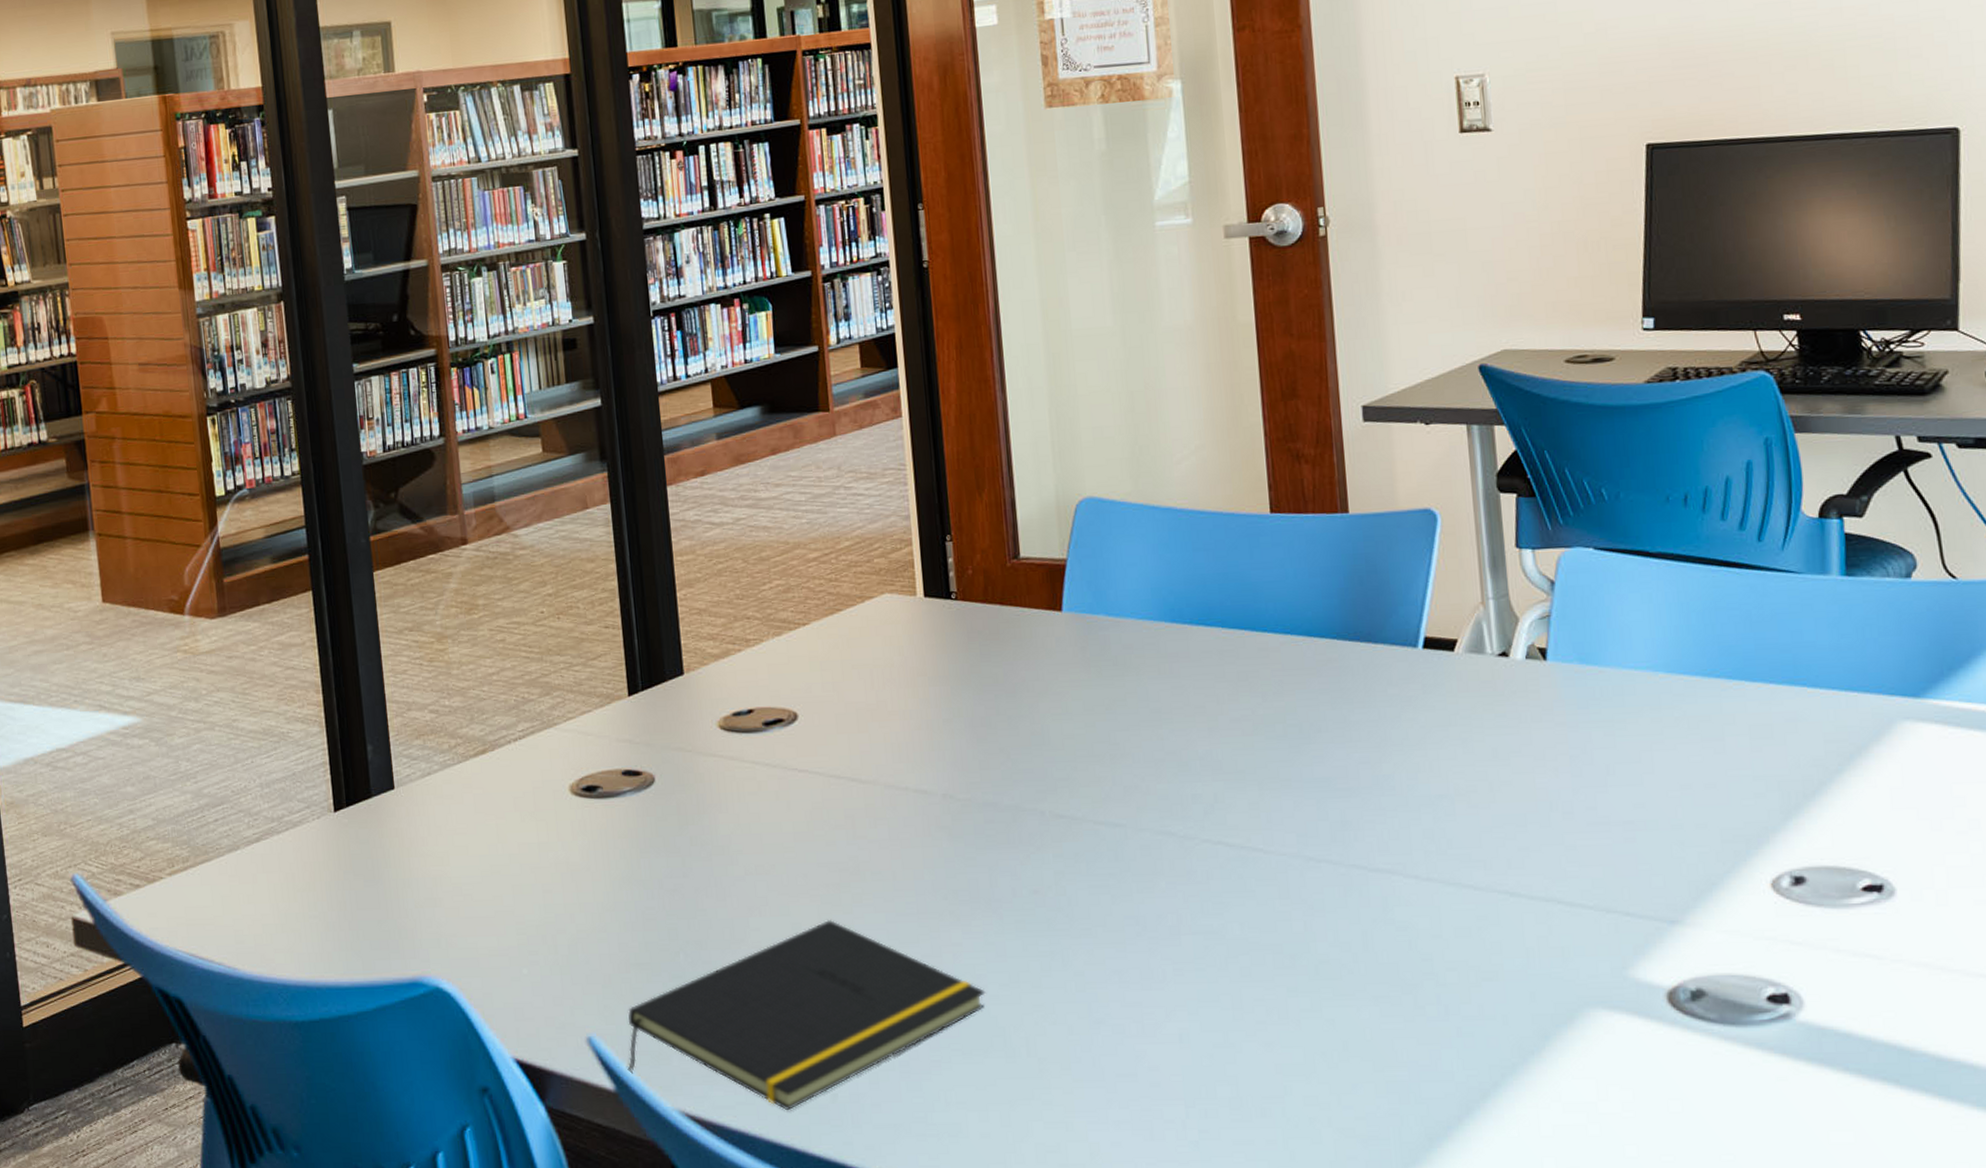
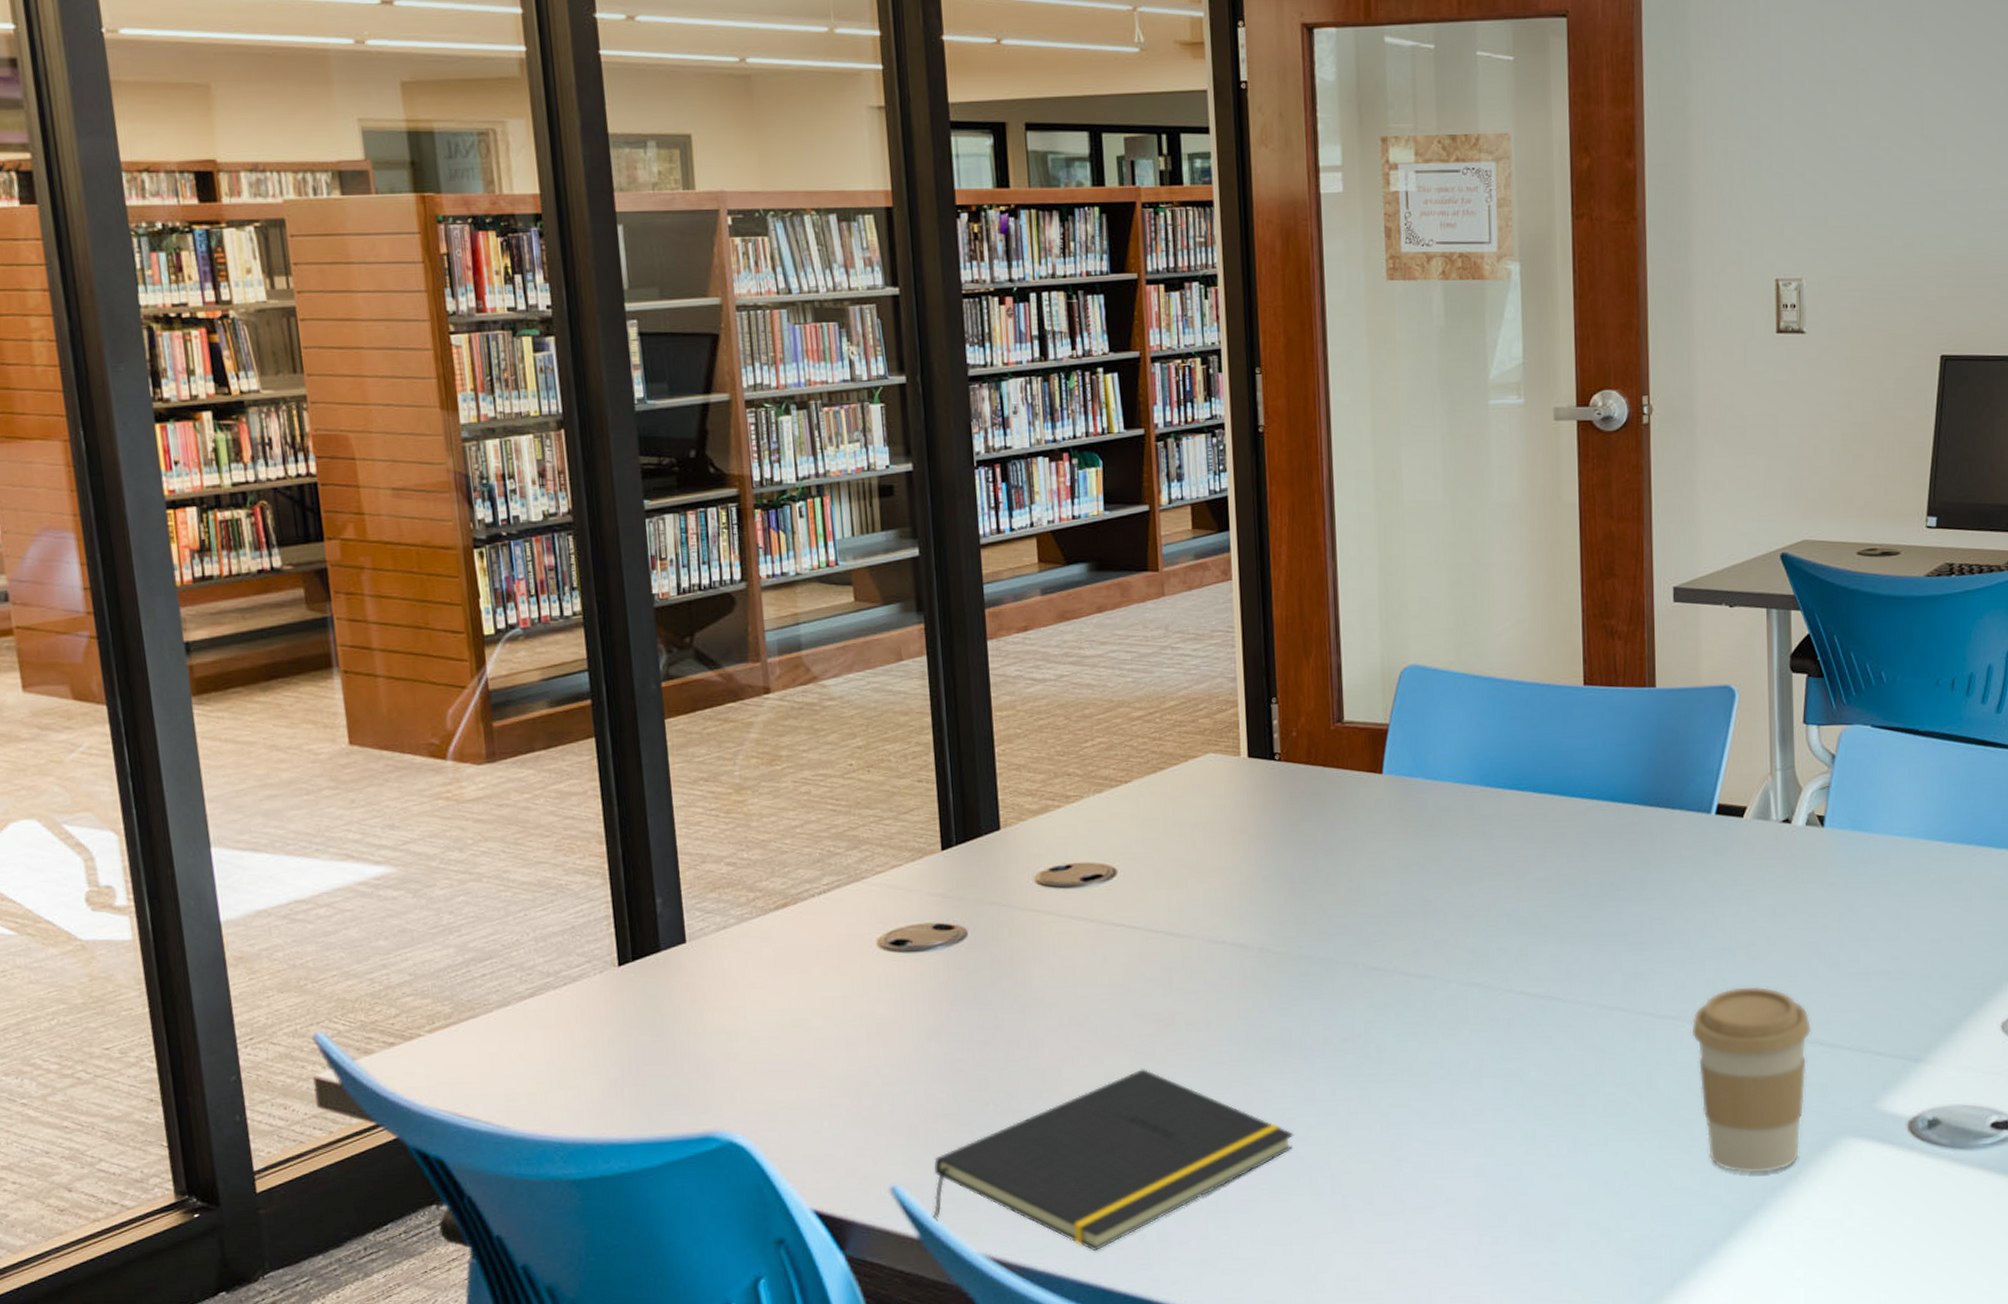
coffee cup: none [1409,837,1547,1047] -> present [1691,986,1812,1174]

